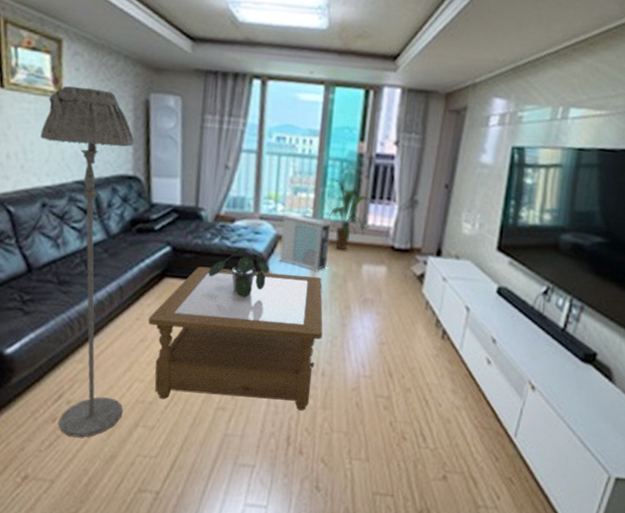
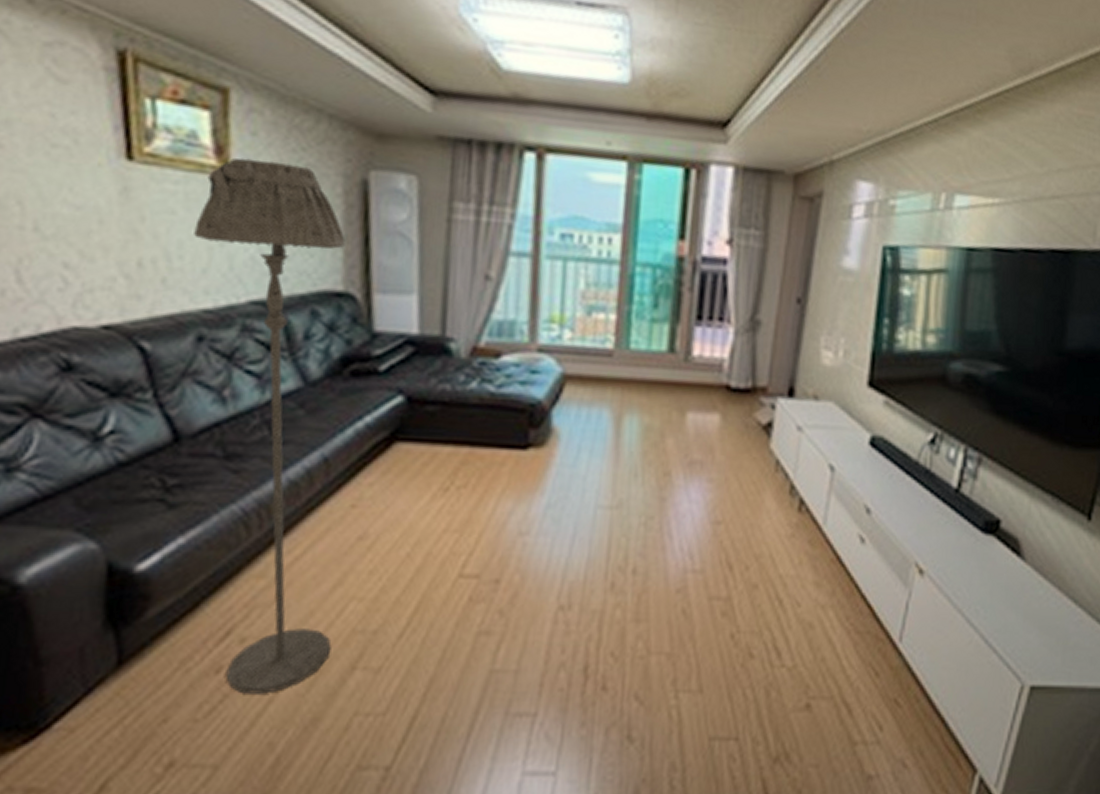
coffee table: present [148,266,323,411] -> none [369,423,633,627]
potted plant: present [208,247,270,298] -> none [462,393,553,468]
air purifier: present [279,211,331,272] -> none [567,340,641,425]
house plant: present [329,178,374,249] -> none [638,291,700,391]

